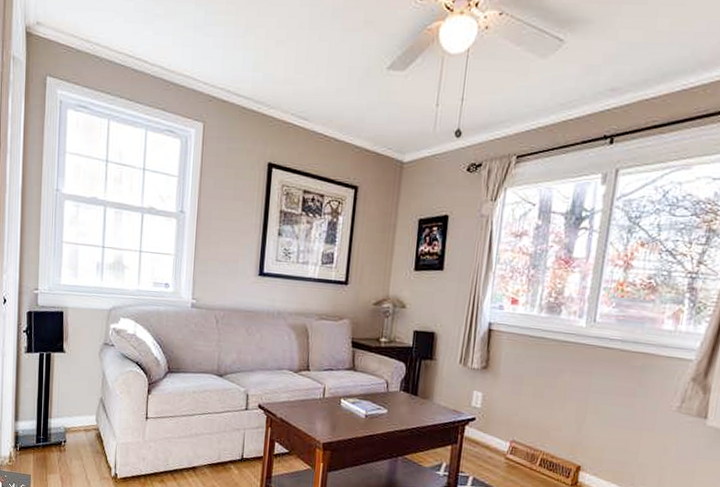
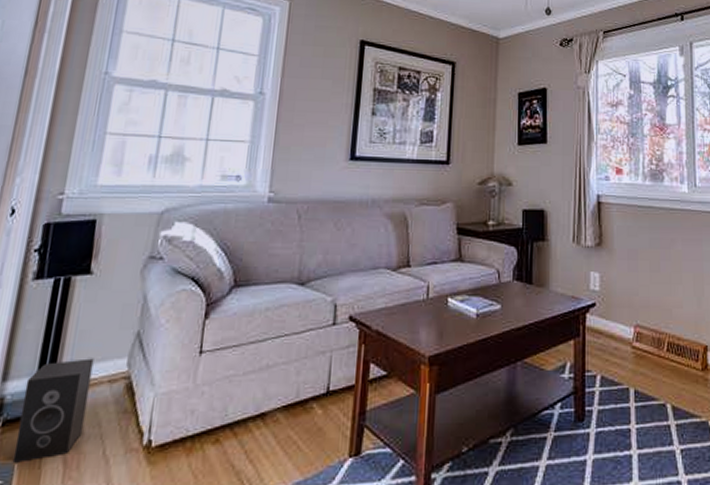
speaker: none [29,412,73,475] -> present [12,358,94,463]

